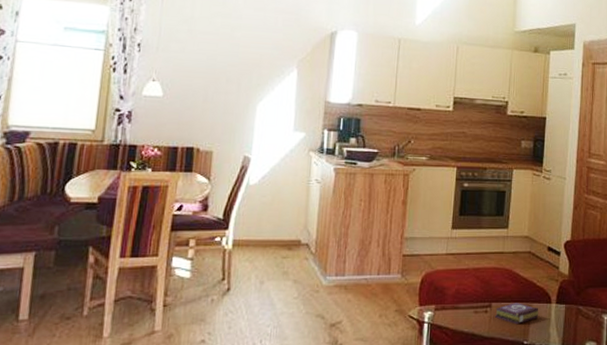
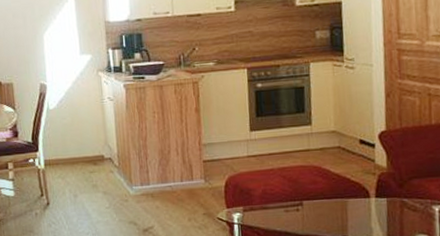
book: present [495,303,539,325] -> none [307,199,357,221]

